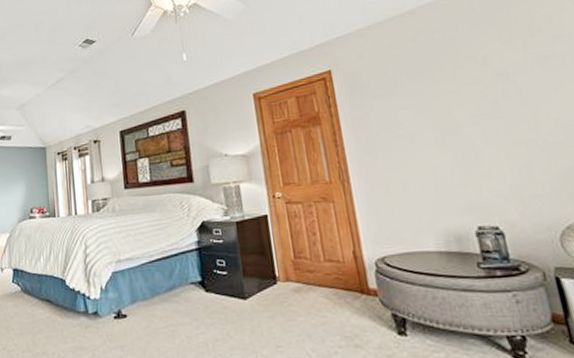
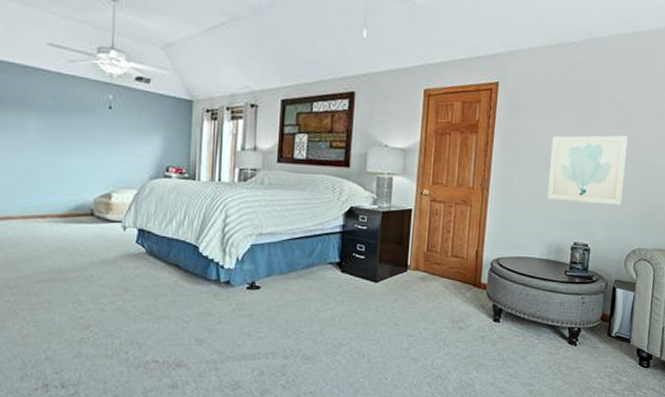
wall art: none [411,93,529,181] -> present [547,135,628,205]

